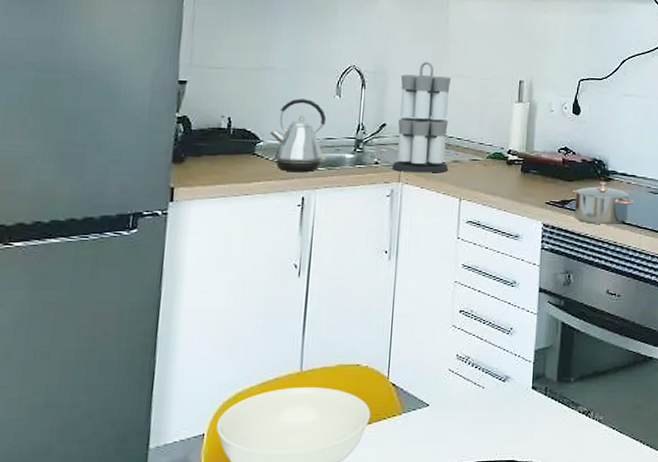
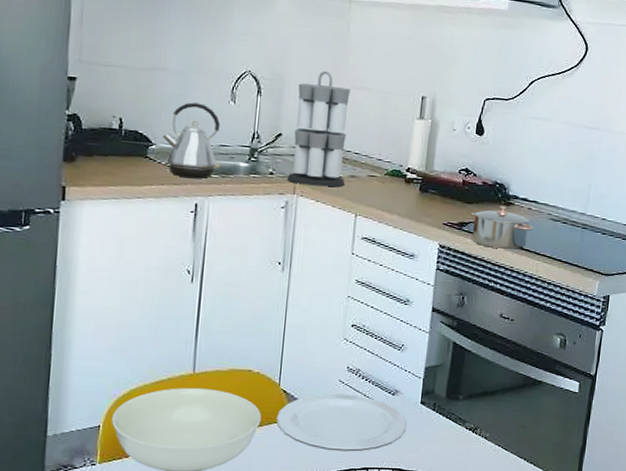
plate: none [385,383,519,446] -> present [276,393,407,452]

